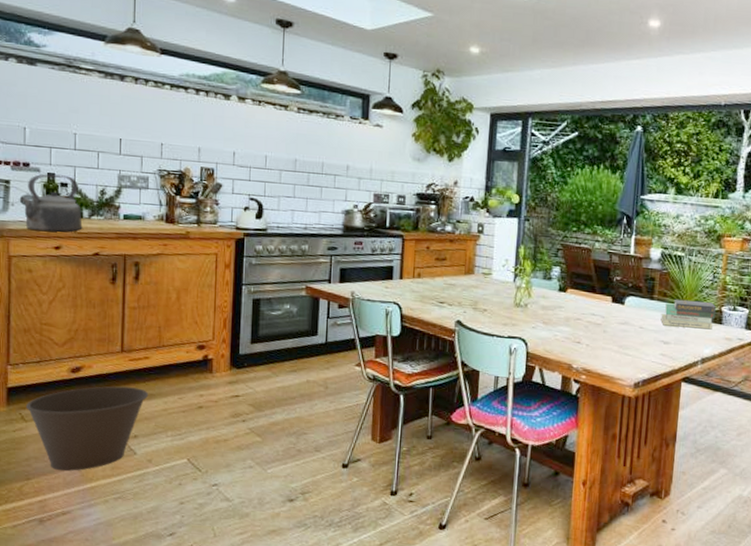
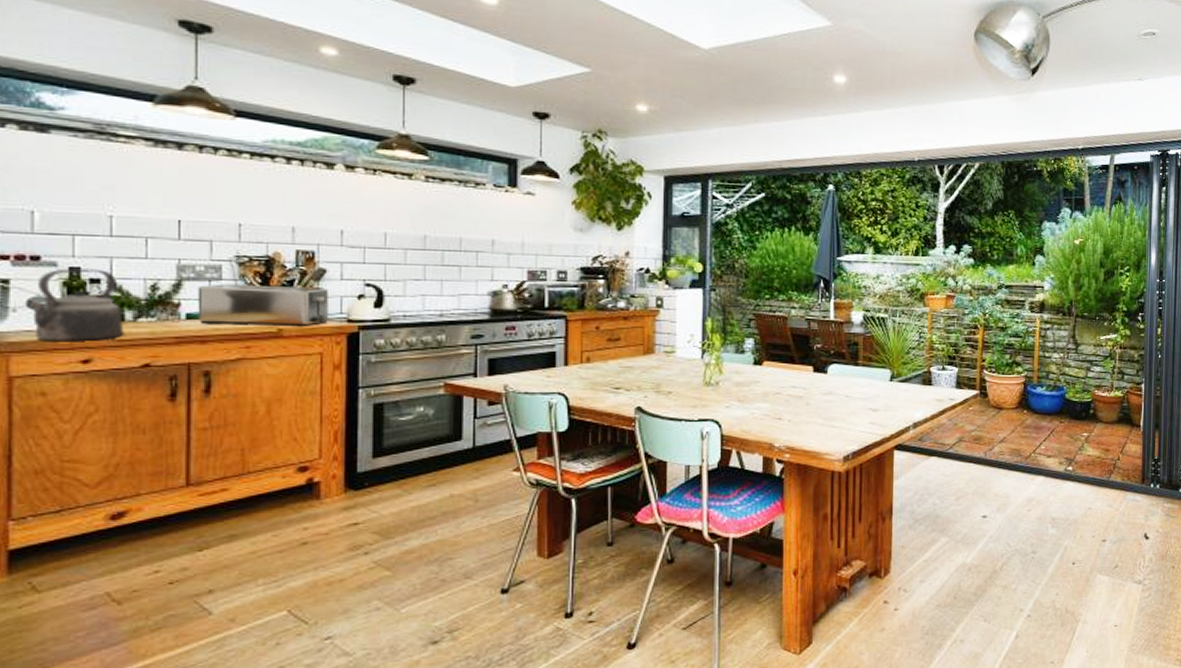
basket: present [25,386,149,471] -> none [38,529,229,650]
toaster: none [131,192,223,232] -> present [197,284,330,328]
books: present [661,299,716,330] -> none [867,363,925,392]

